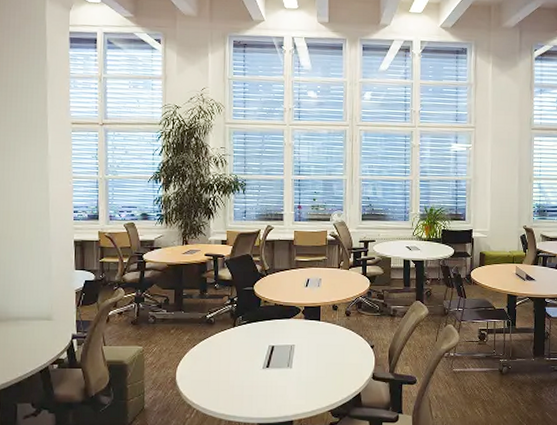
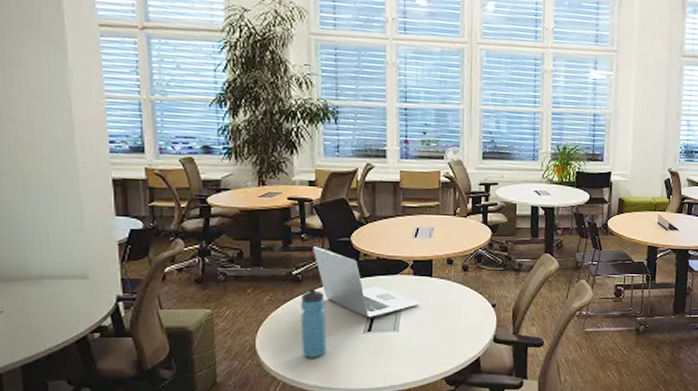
water bottle: none [212,329,233,390] -> present [301,288,326,358]
laptop: none [223,295,310,356] -> present [312,247,420,318]

